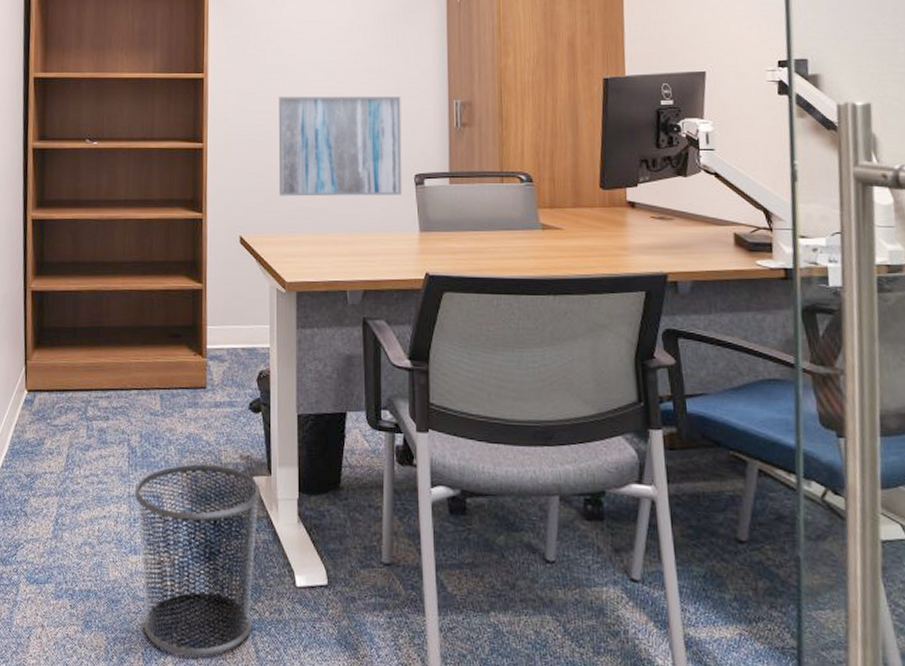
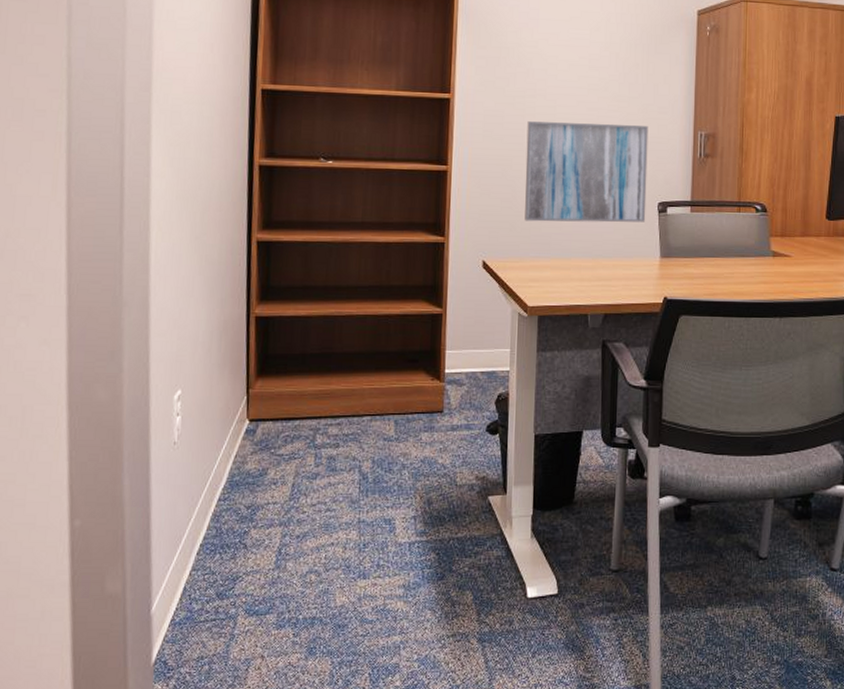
waste bin: present [134,464,261,656] -> none [364,487,496,672]

